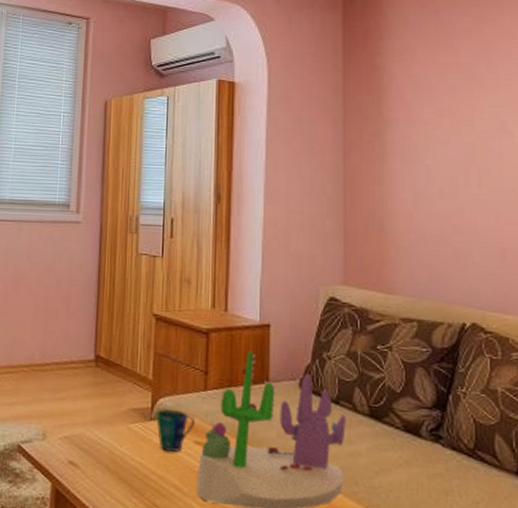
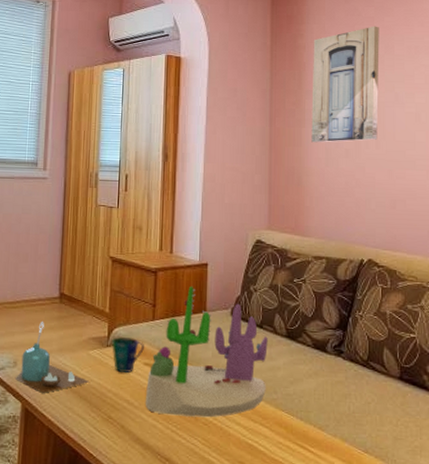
candle: none [45,388,130,472] -> present [16,322,89,393]
wall art: none [395,40,480,181] -> present [311,26,380,143]

